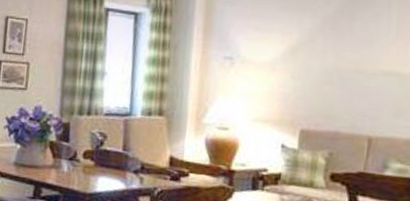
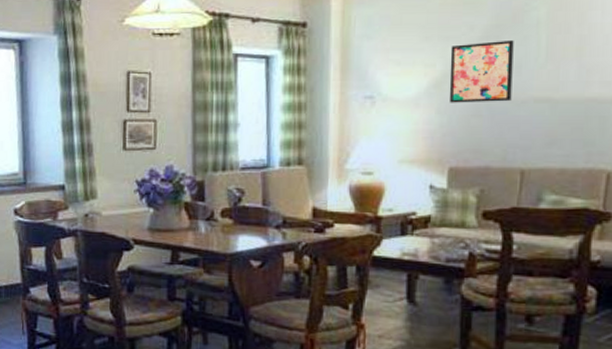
wall art: none [304,15,367,73] -> present [449,39,514,103]

